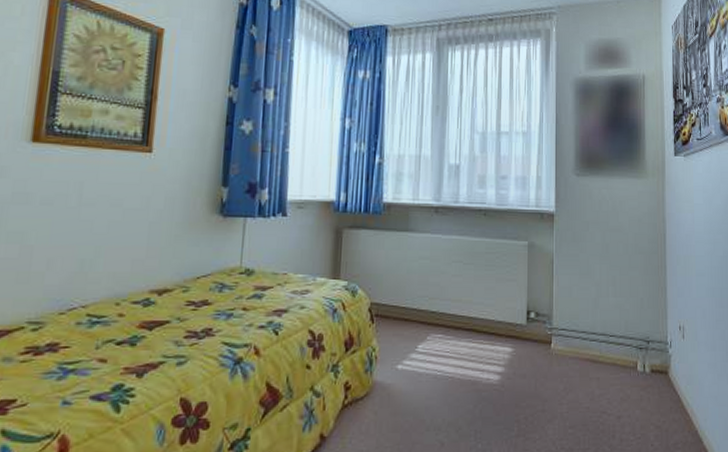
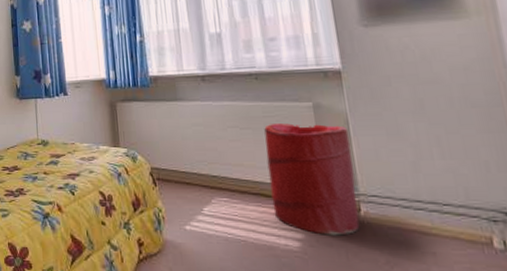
laundry hamper: none [482,259,552,368] -> present [264,122,360,236]

